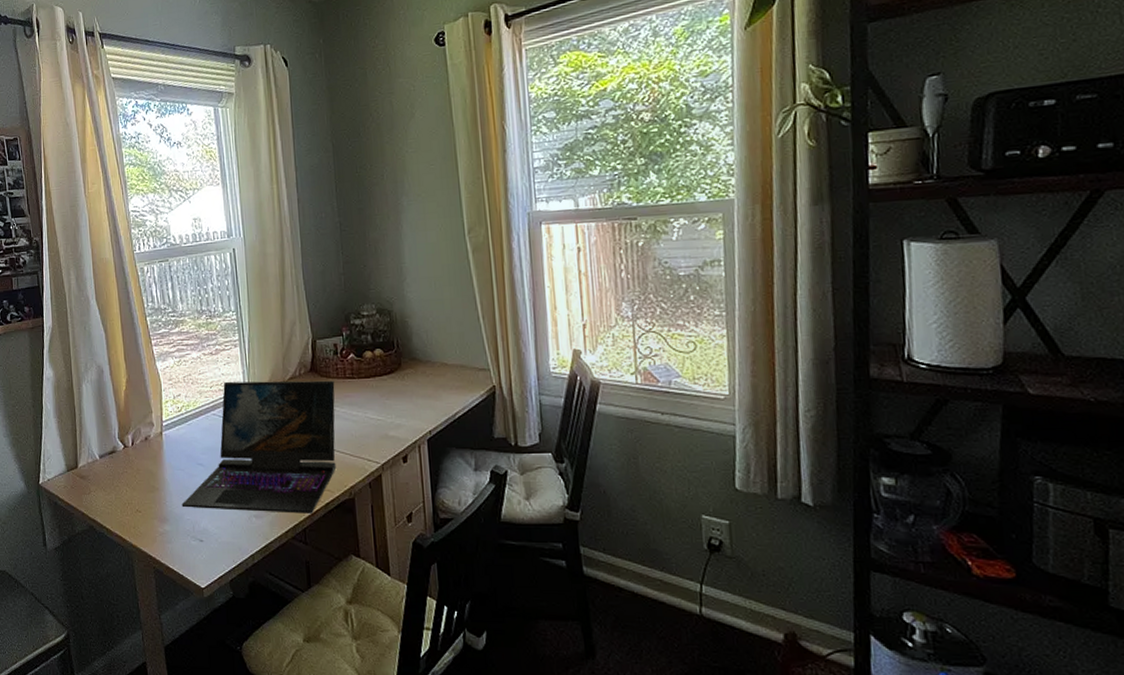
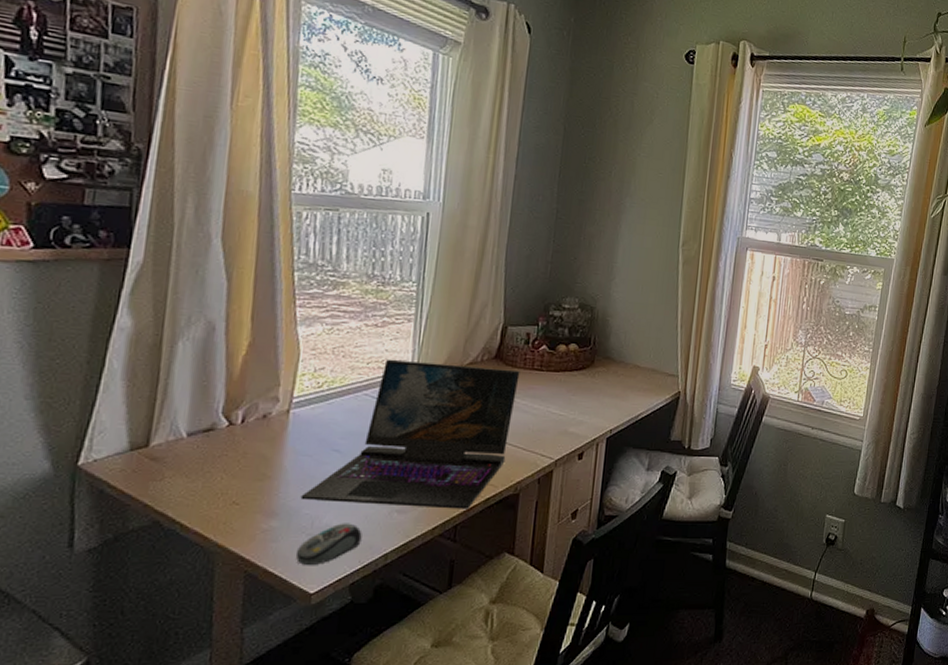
computer mouse: none [186,527,232,563] -> present [295,523,362,565]

